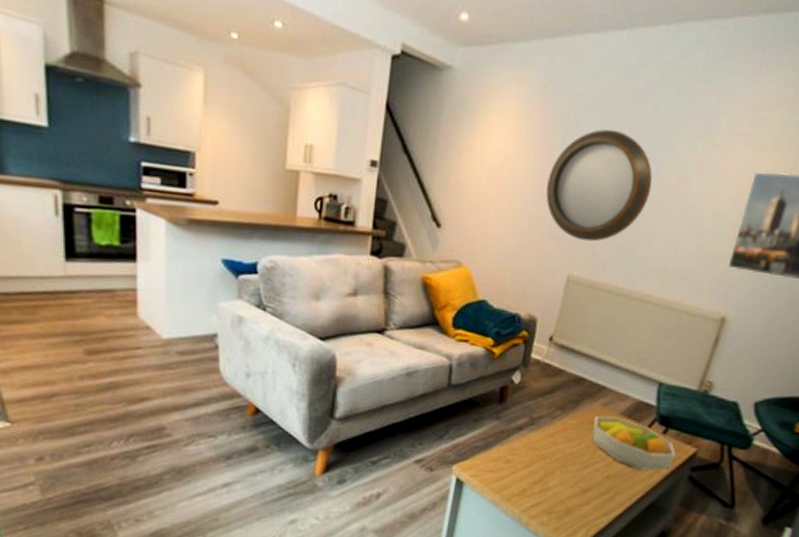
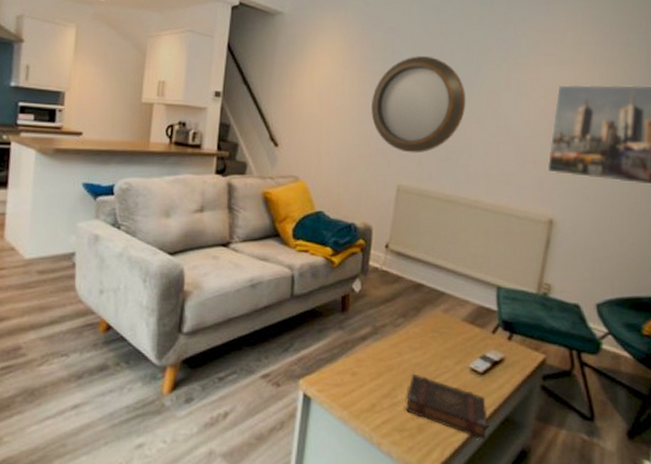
book: none [556,462,634,523] -> present [406,373,487,440]
fruit bowl: present [592,416,676,471] -> none [436,322,524,381]

